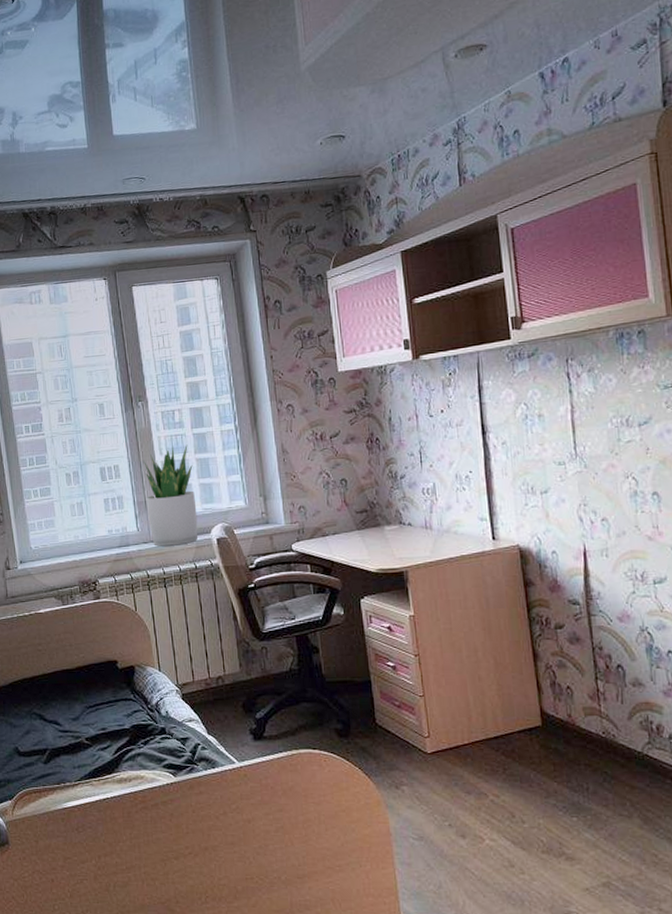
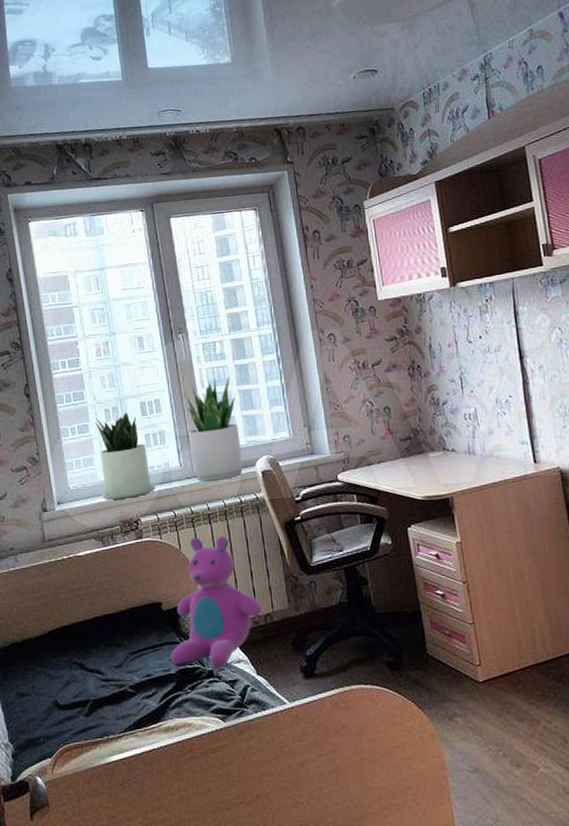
planter: none [57,477,115,561] -> present [95,413,157,500]
stuffed bear: none [125,599,214,727] -> present [170,536,262,669]

